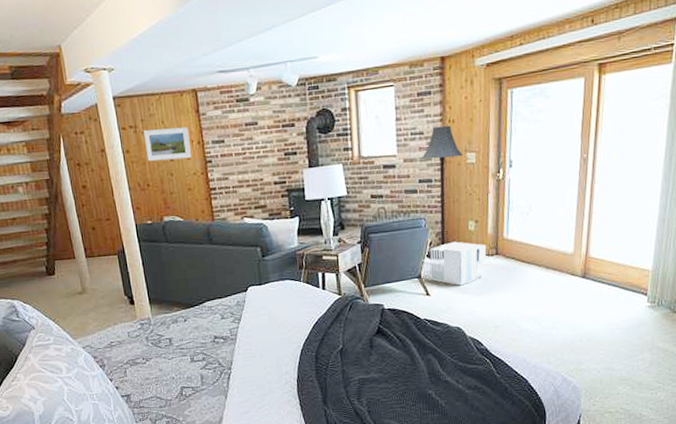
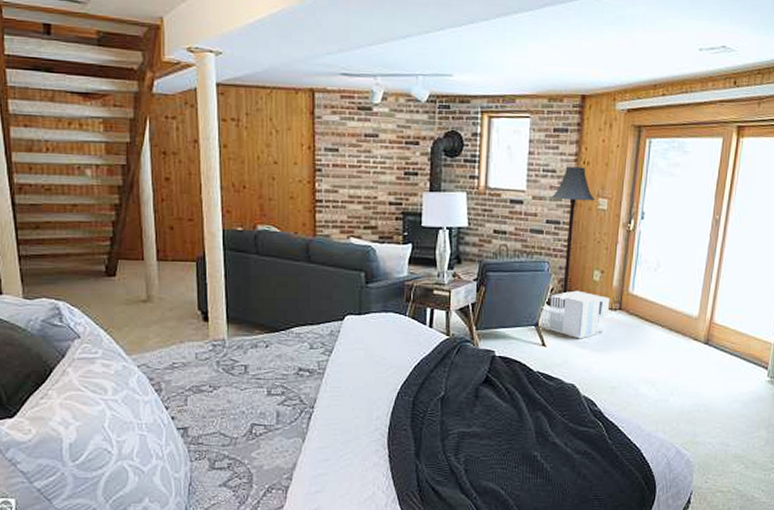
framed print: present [144,126,191,162] -> none [247,126,299,164]

